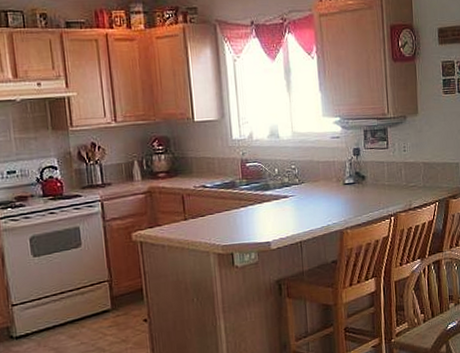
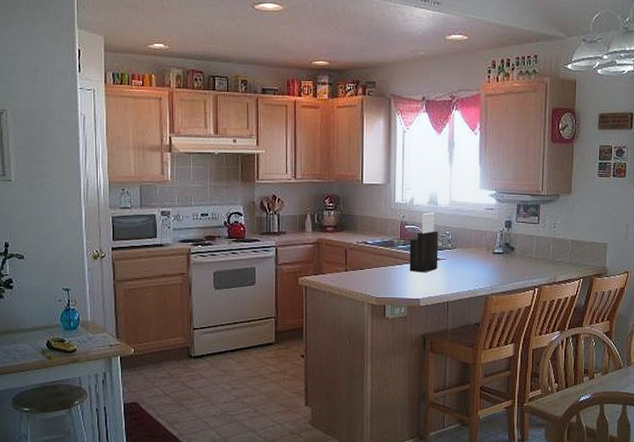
knife block: none [253,146,287,213] -> present [409,212,439,273]

